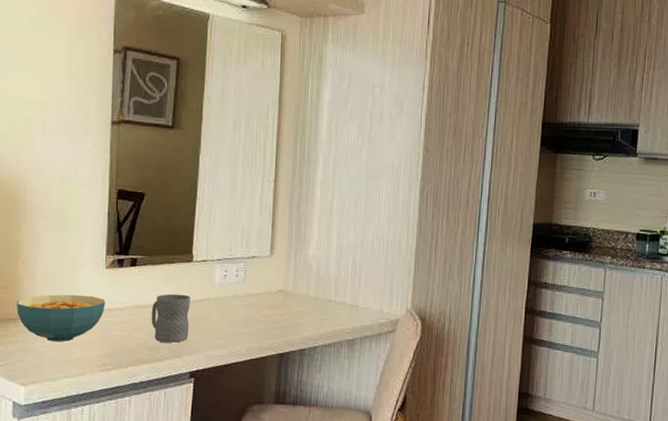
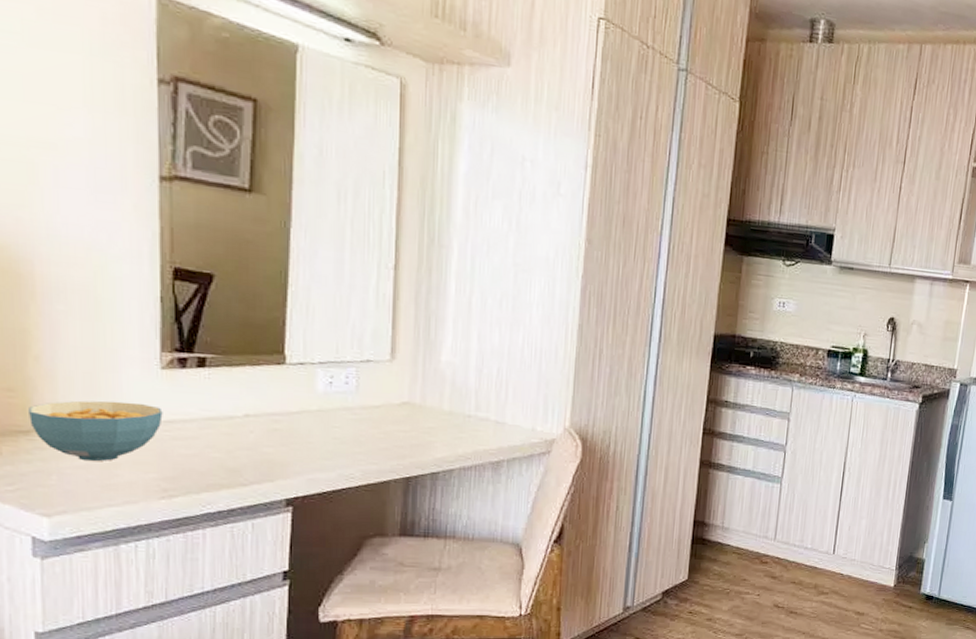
mug: present [151,293,190,343] -> none [229,403,284,464]

